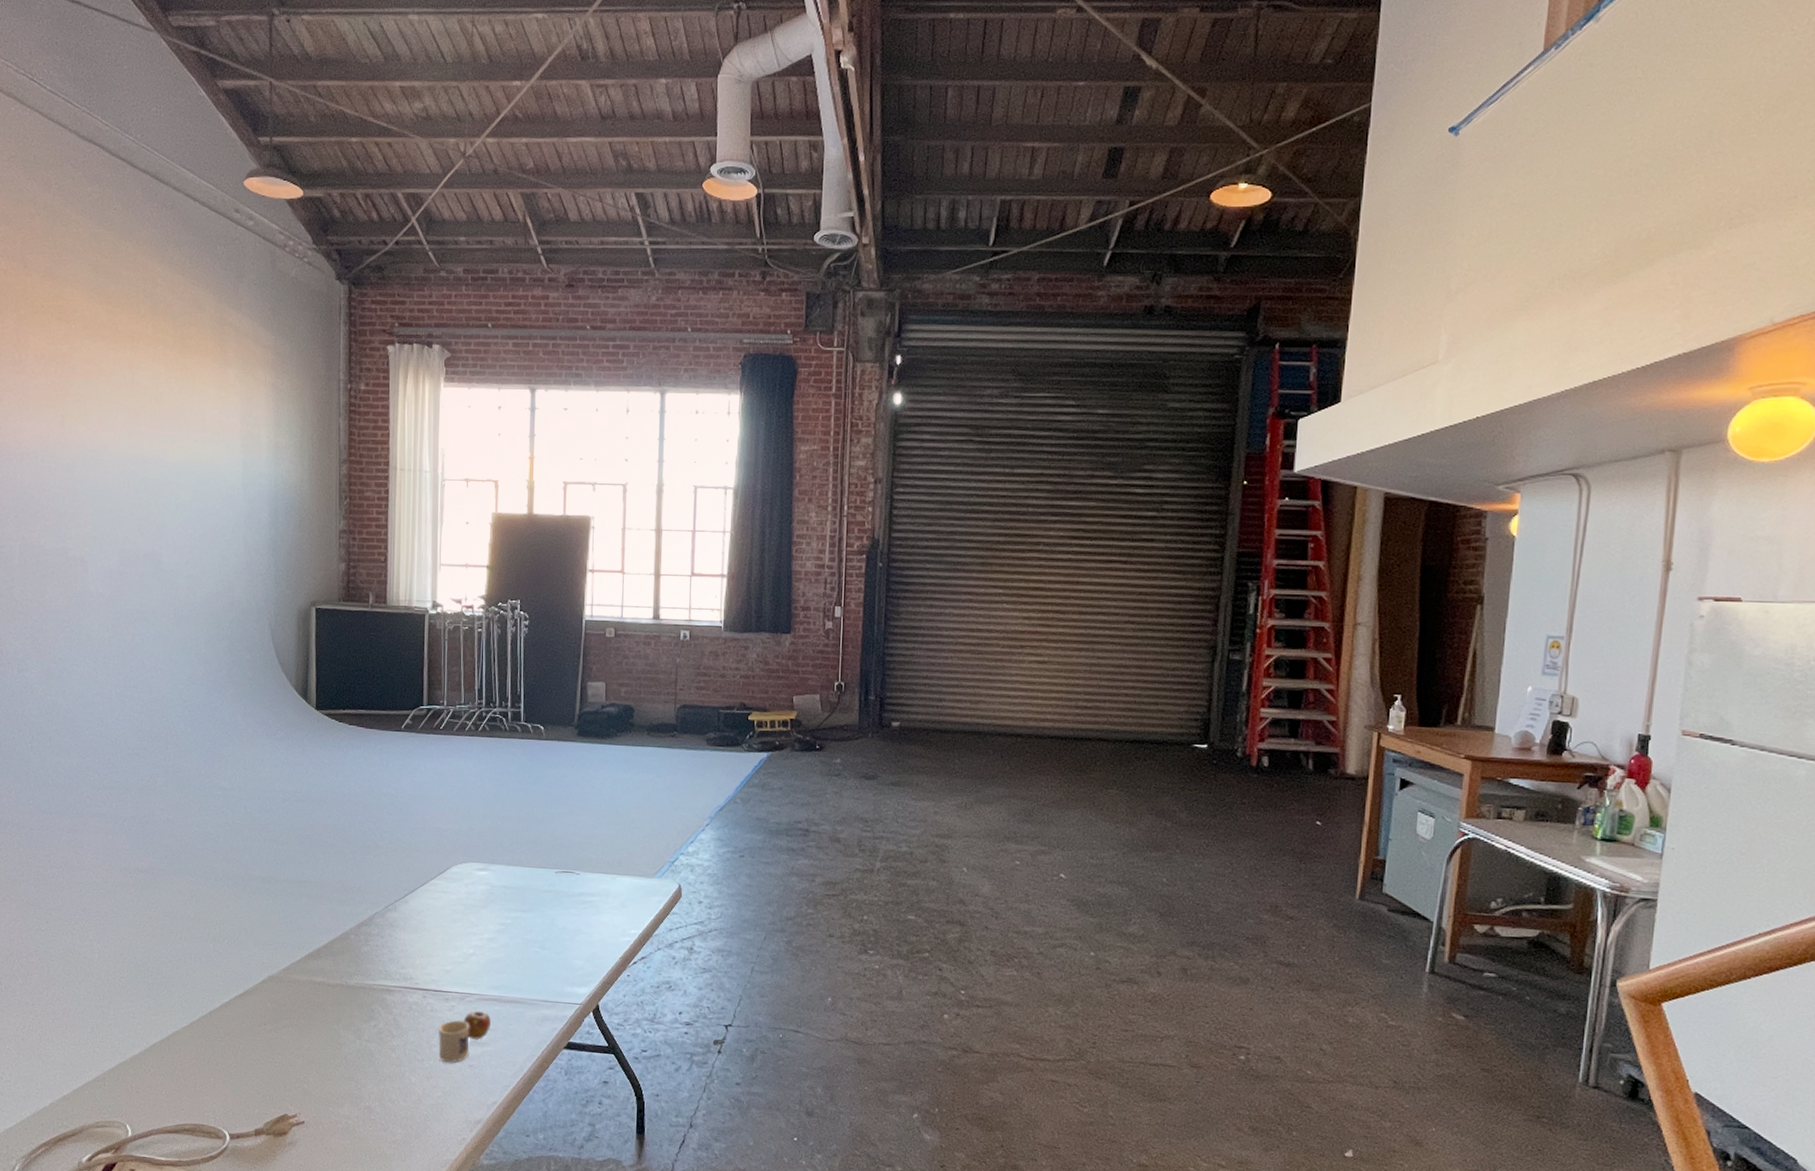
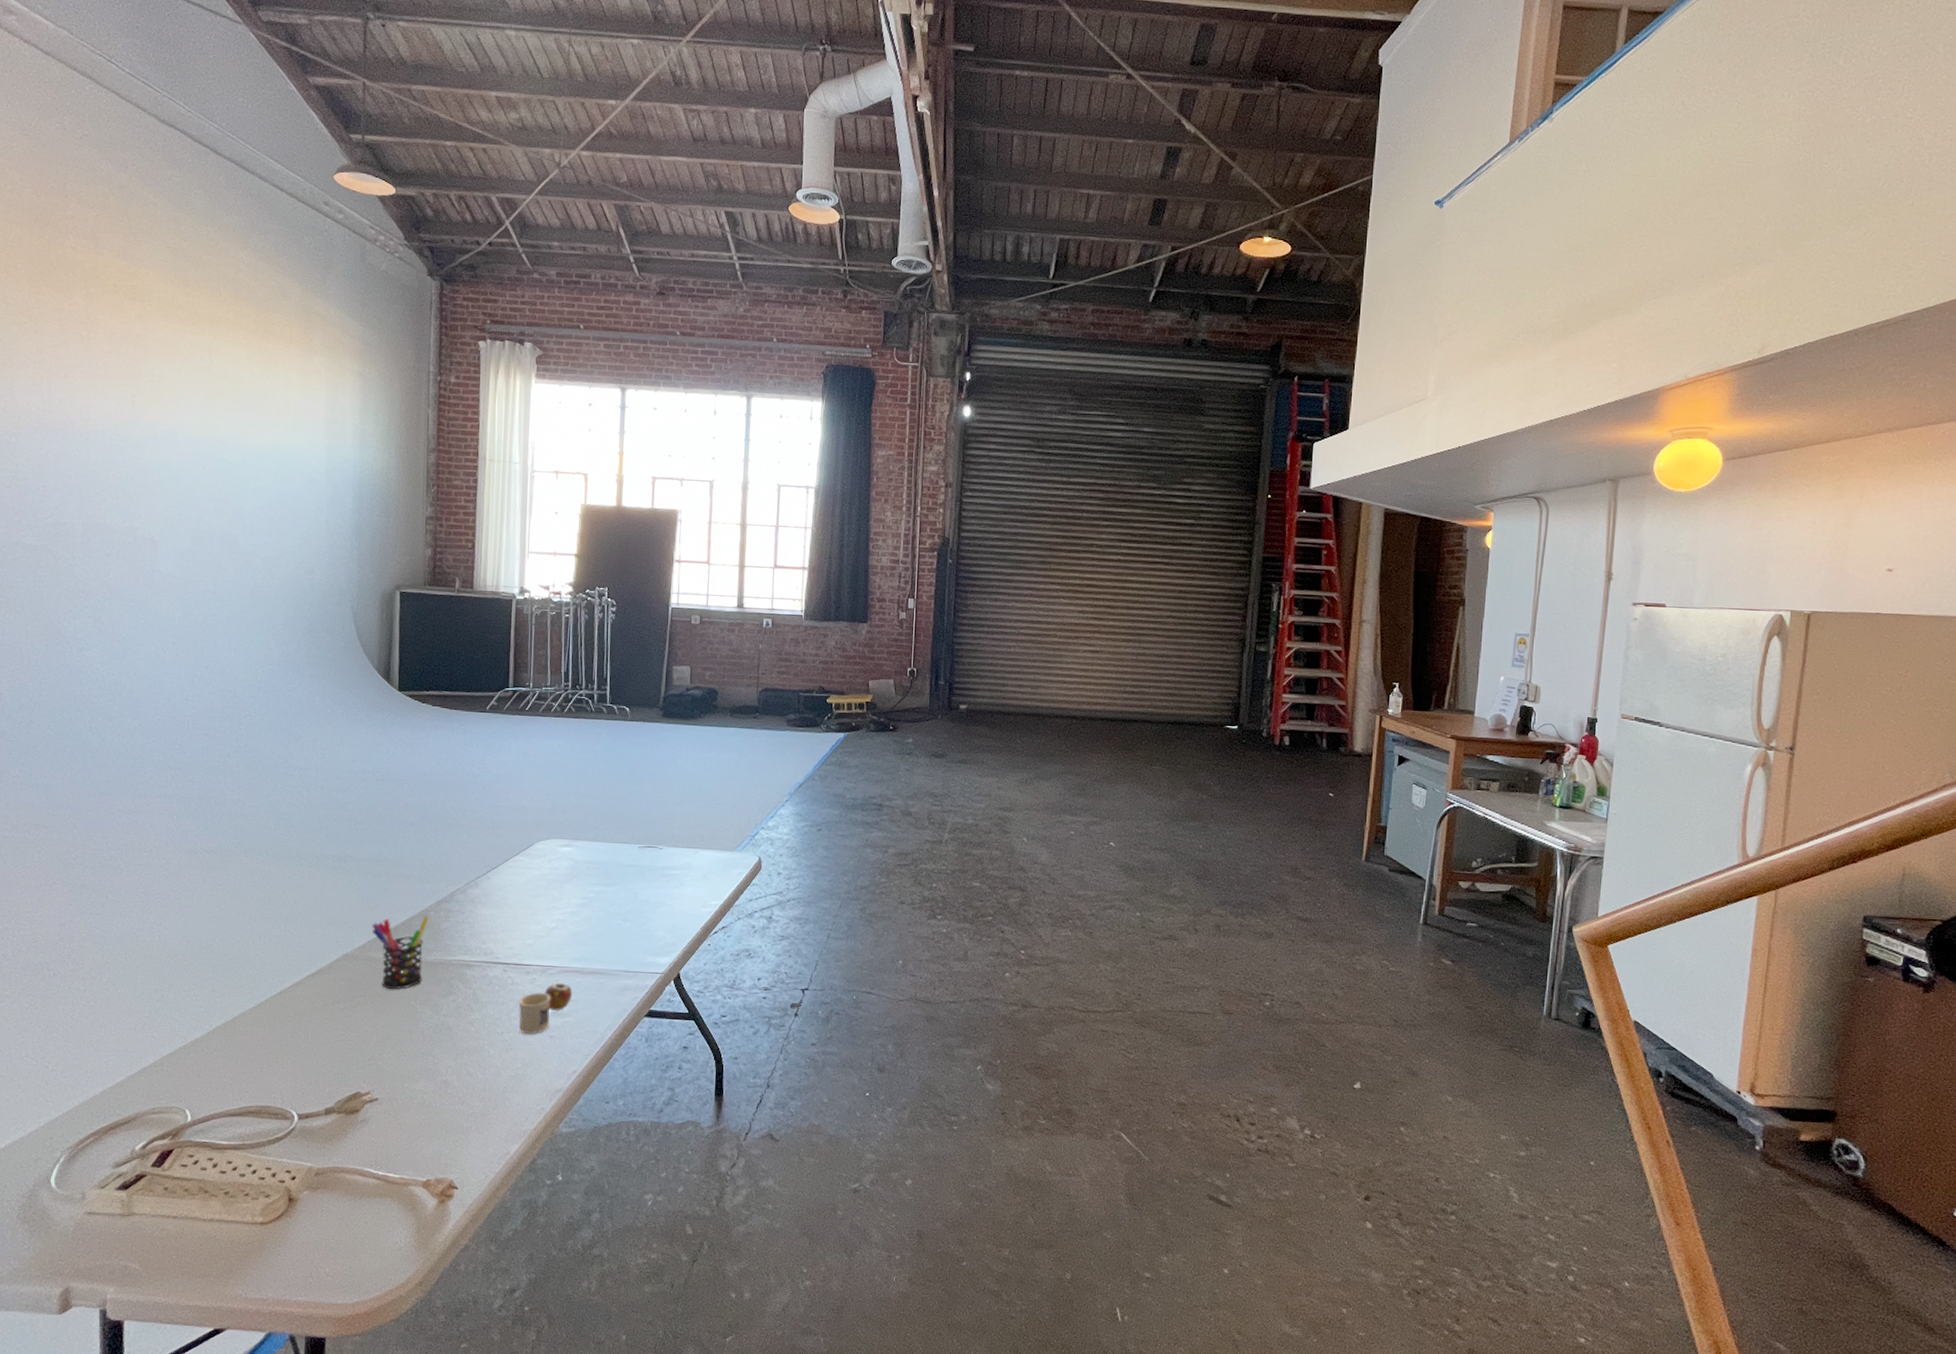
pen holder: none [295,939,351,1013] -> present [372,916,430,990]

